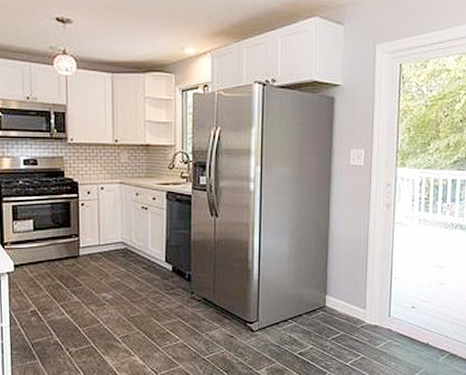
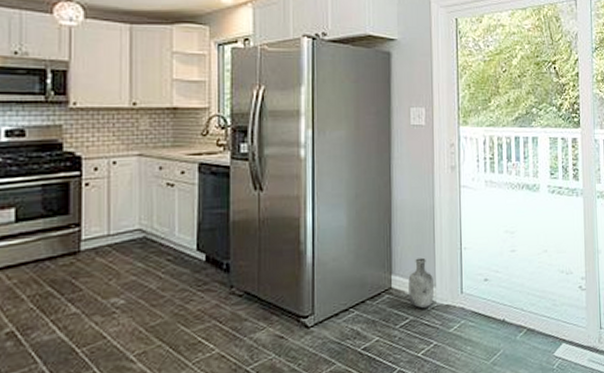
vase: none [341,283,364,325] -> present [408,257,434,308]

